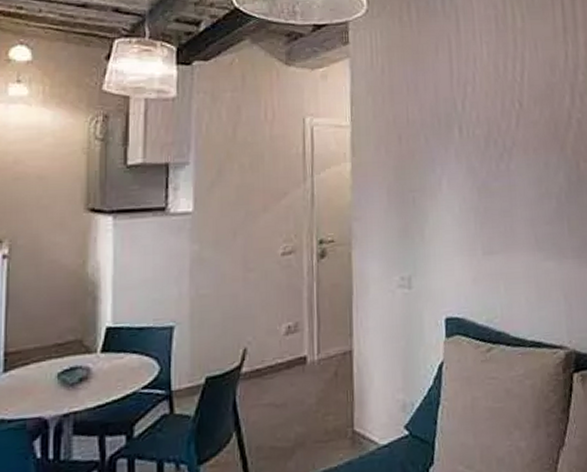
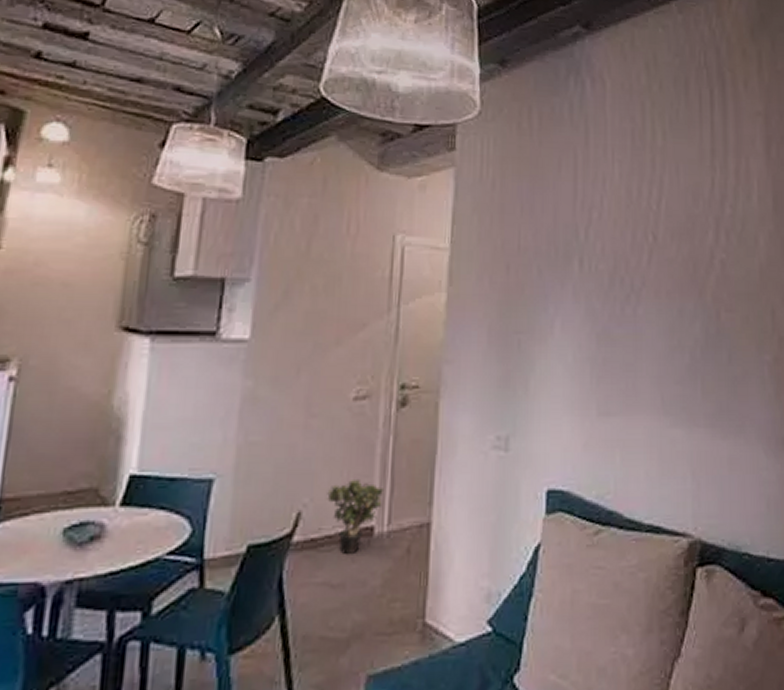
potted plant: none [266,320,312,380] -> present [327,480,383,554]

